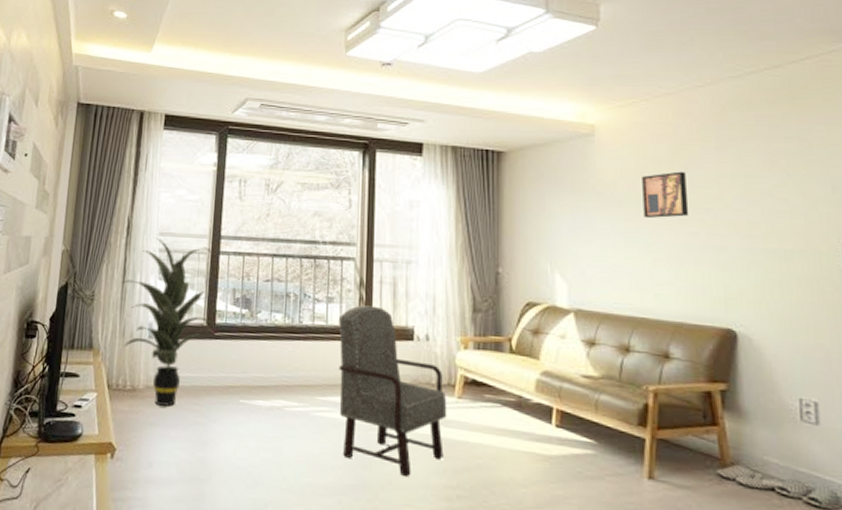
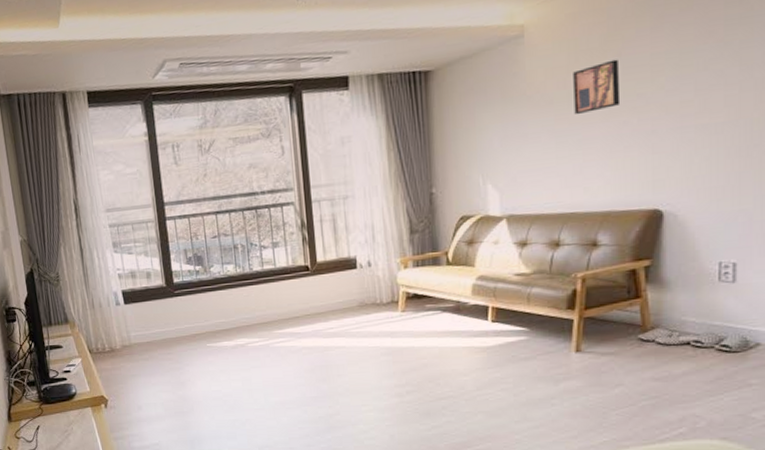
indoor plant: present [122,237,214,407] -> none [81,214,172,360]
armchair: present [339,305,447,478] -> none [286,243,393,384]

